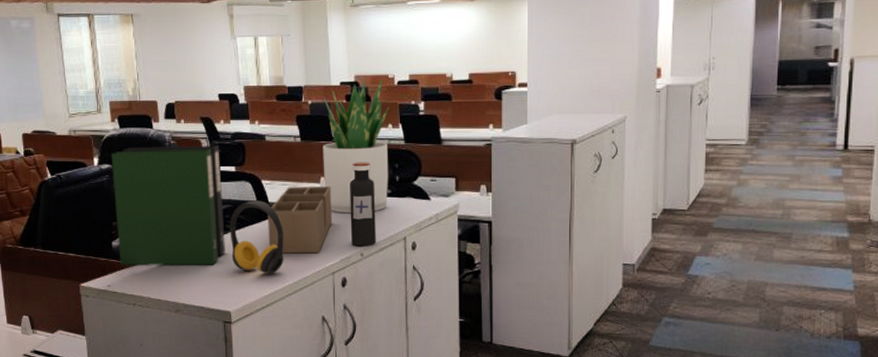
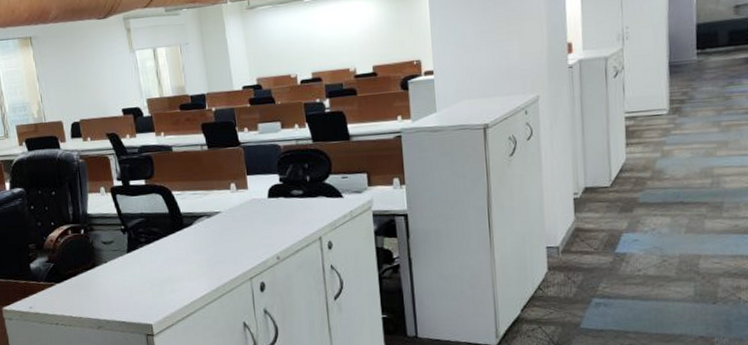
binder: present [111,145,225,266] -> none [22,159,142,287]
headphones: present [230,200,284,274] -> none [143,211,201,284]
desk organizer: present [268,185,332,254] -> none [181,191,246,263]
planter: present [323,78,389,214] -> none [227,79,300,218]
water bottle: present [350,162,376,247] -> none [260,164,292,250]

